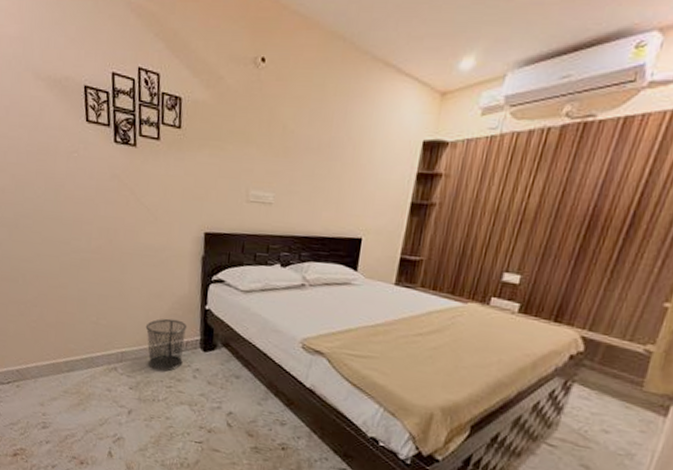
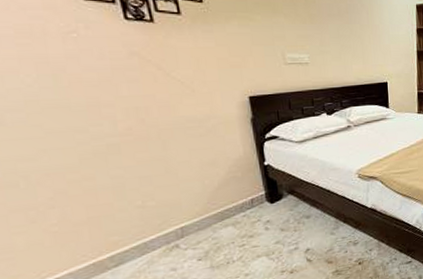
waste bin: present [145,318,188,372] -> none [203,181,252,234]

